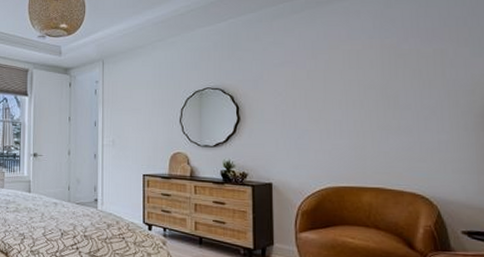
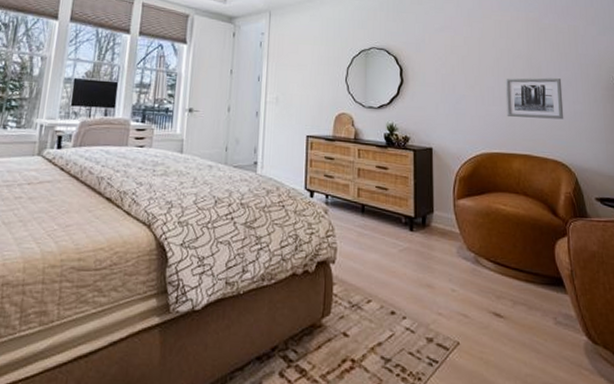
wall art: none [354,107,426,151] -> present [505,77,564,120]

